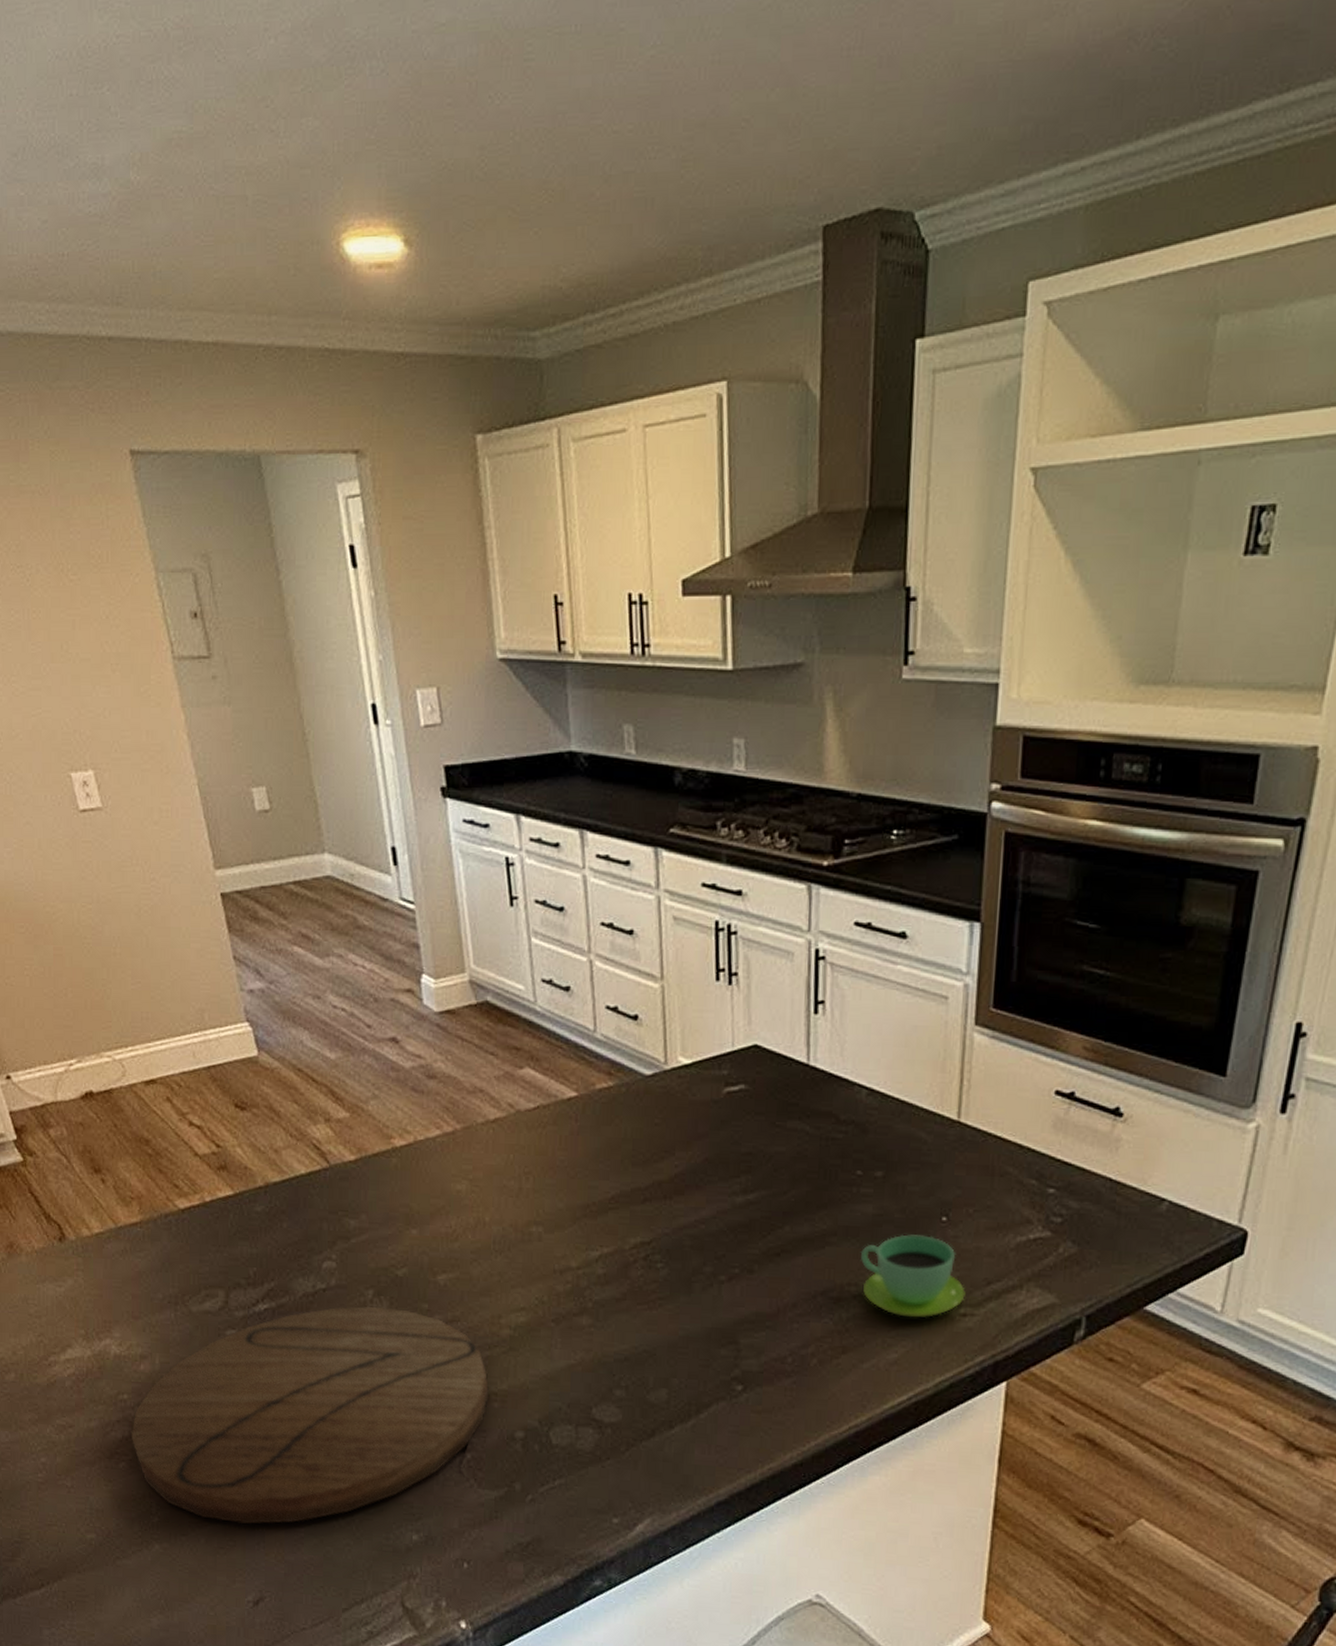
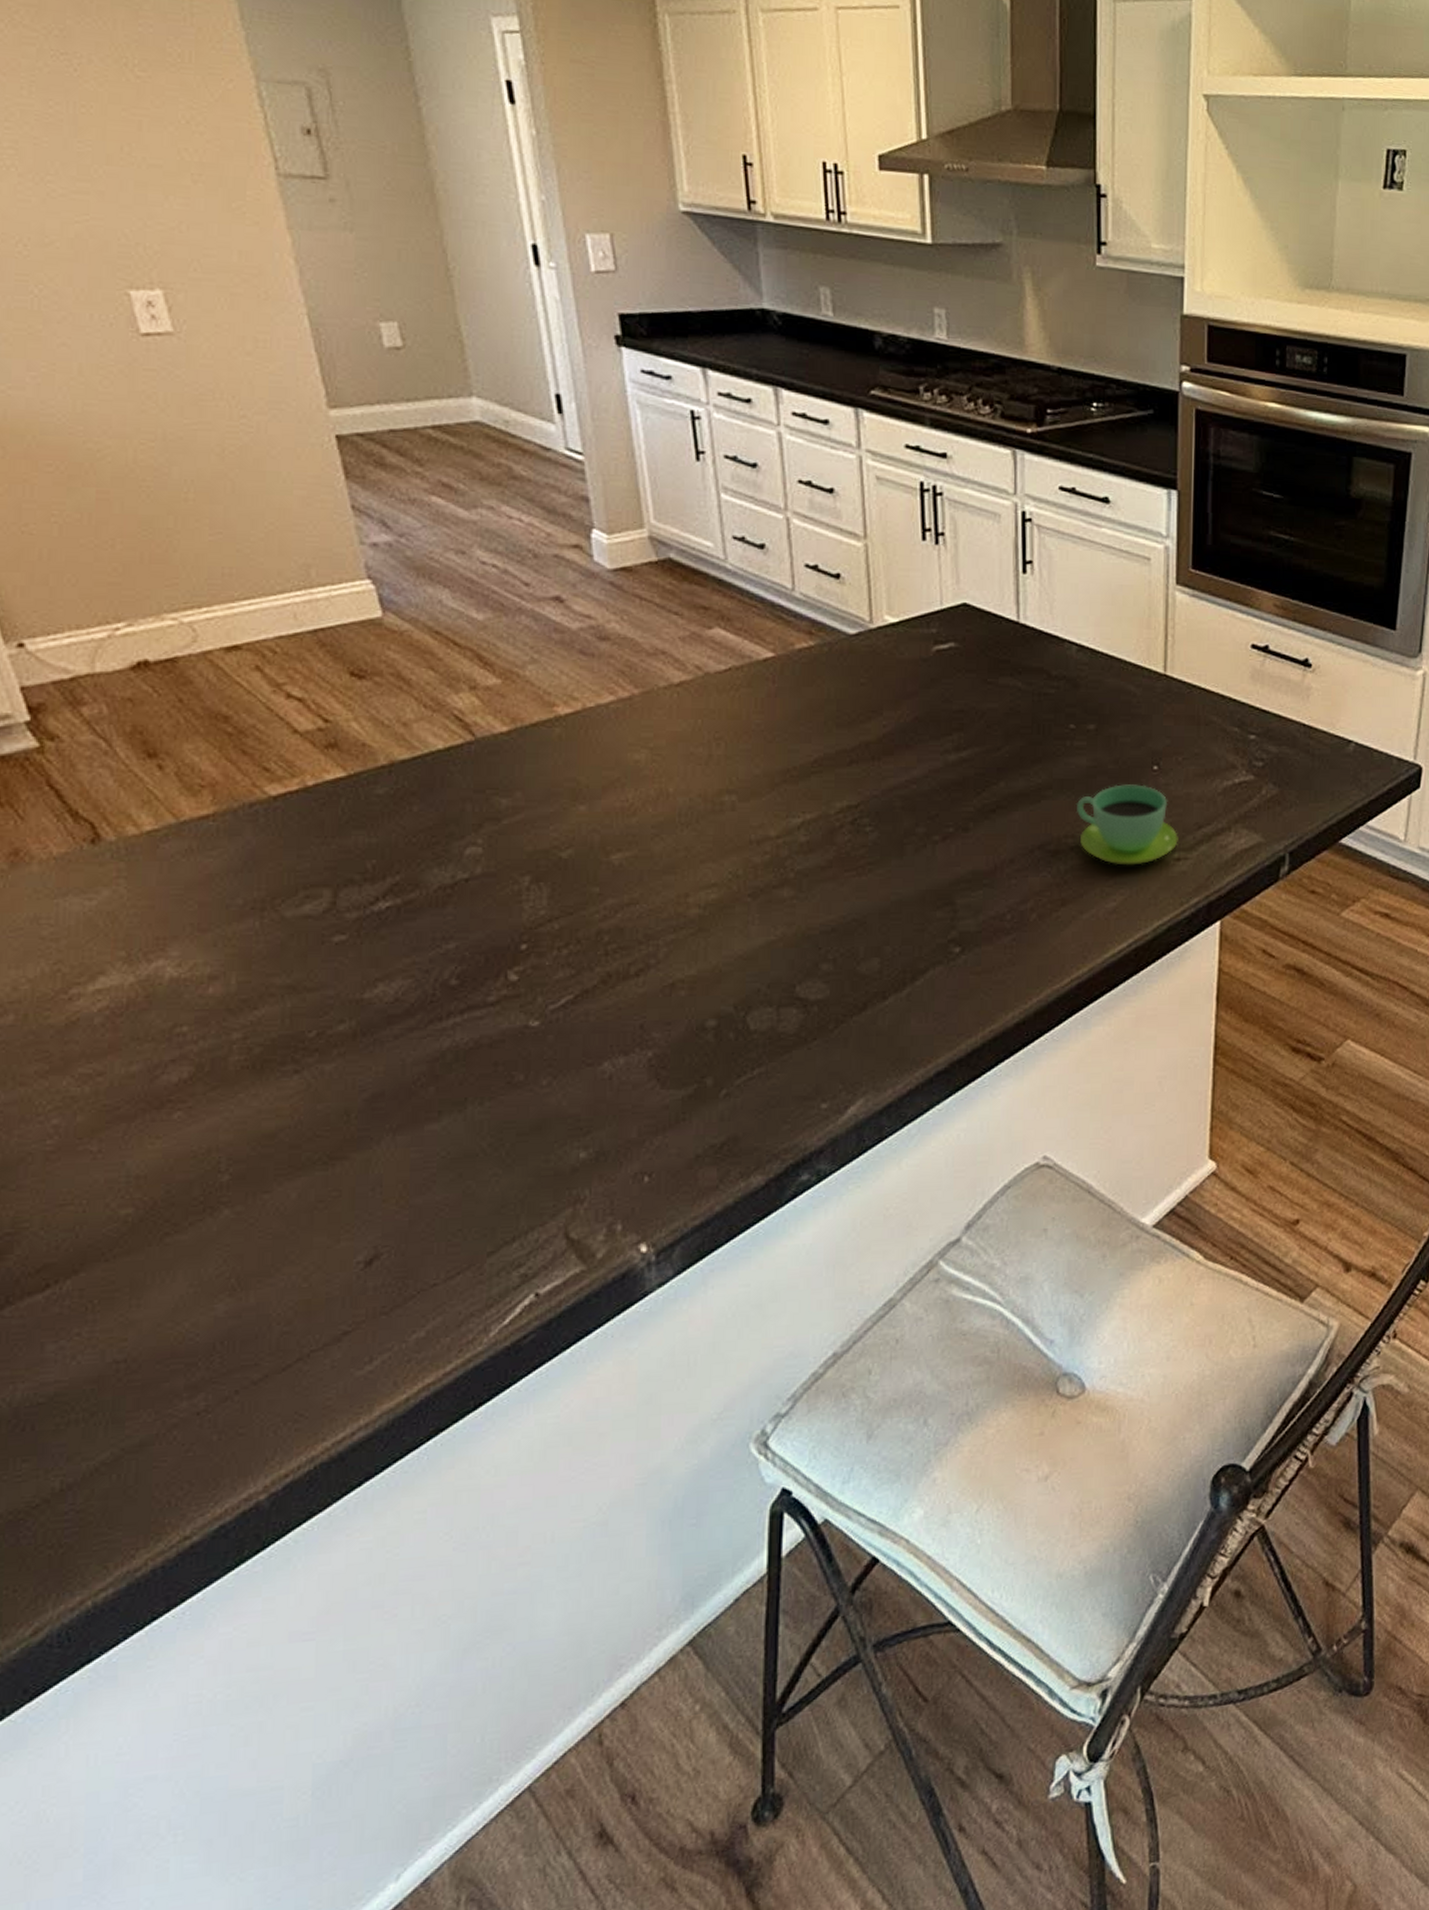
cutting board: present [130,1306,490,1524] -> none [191,894,675,1169]

